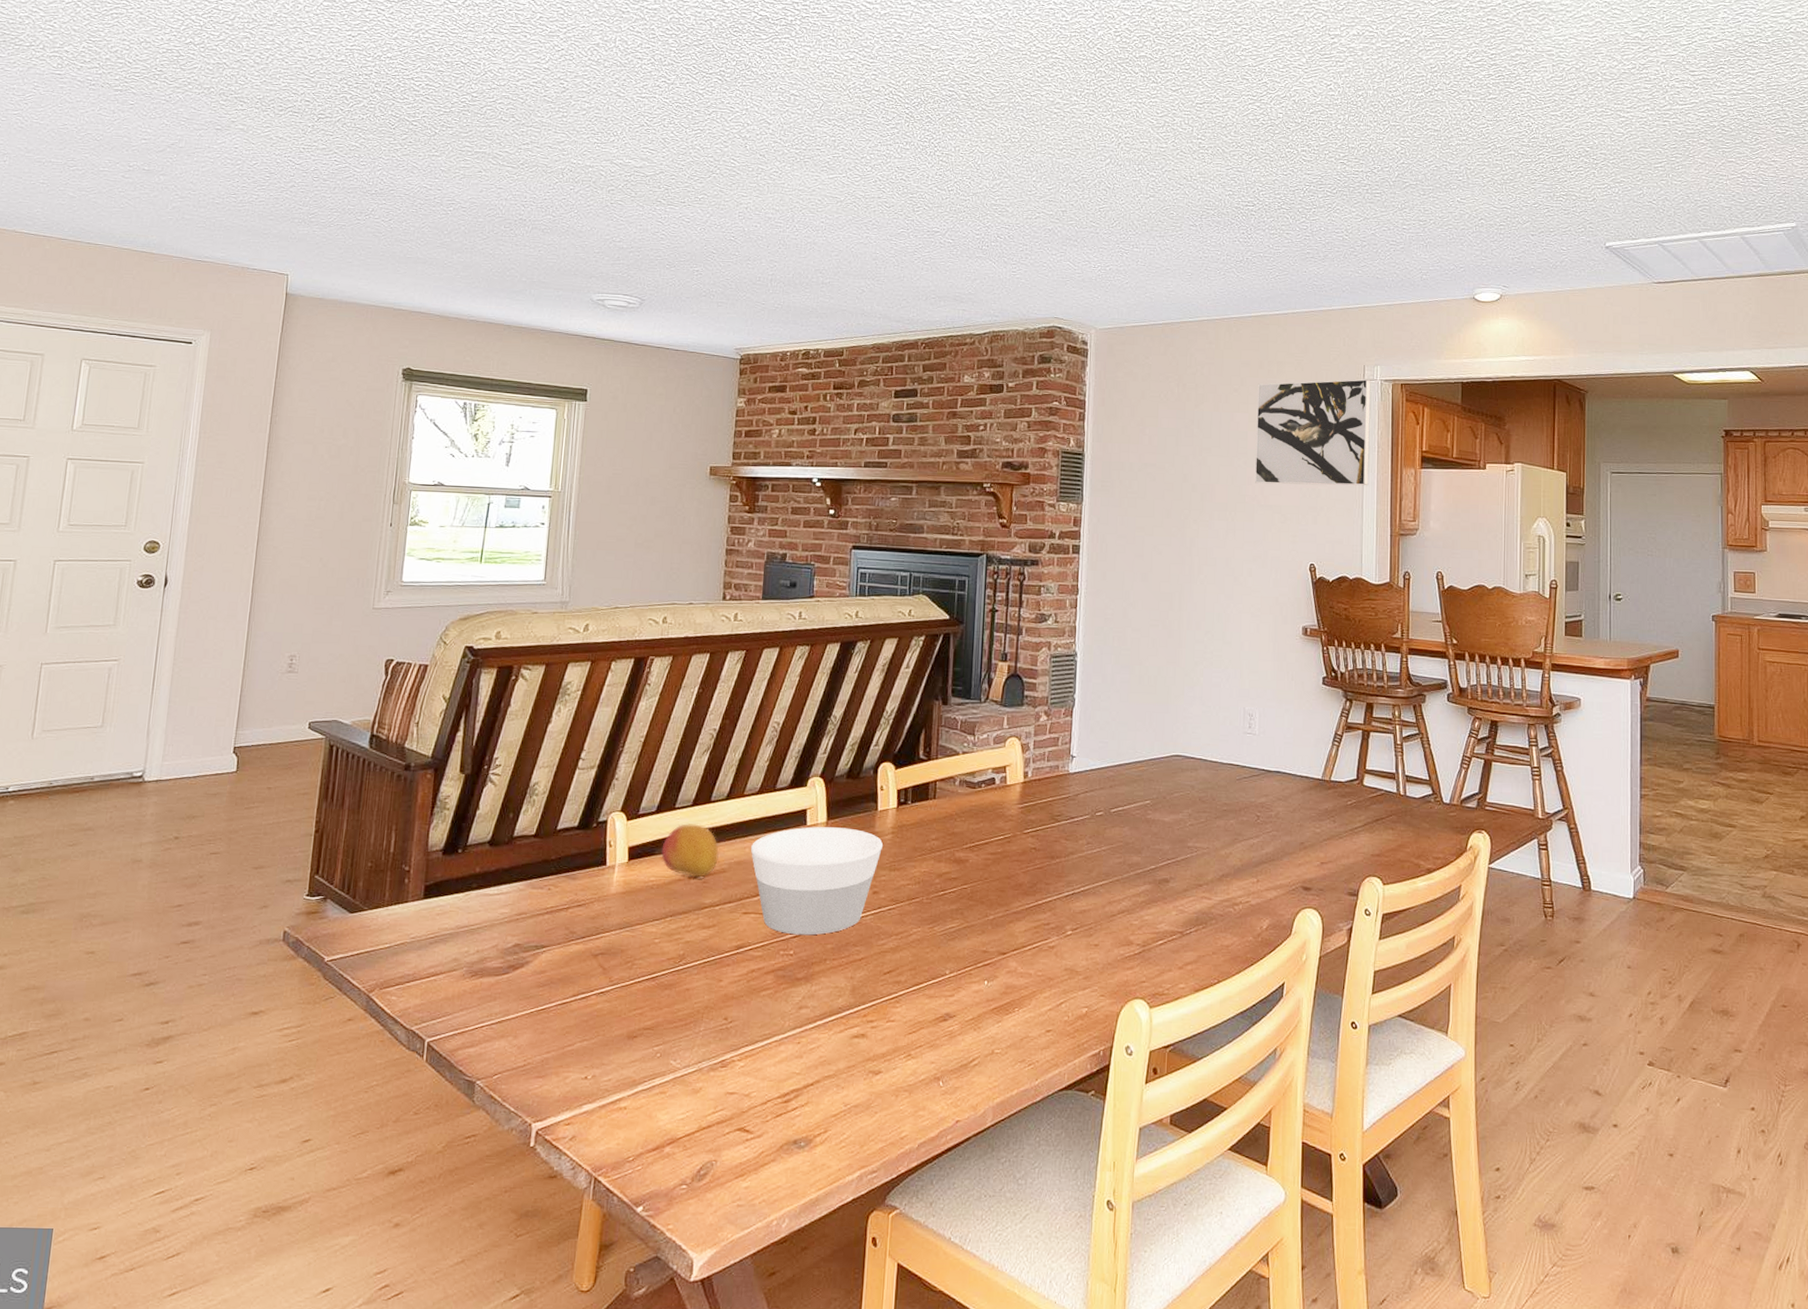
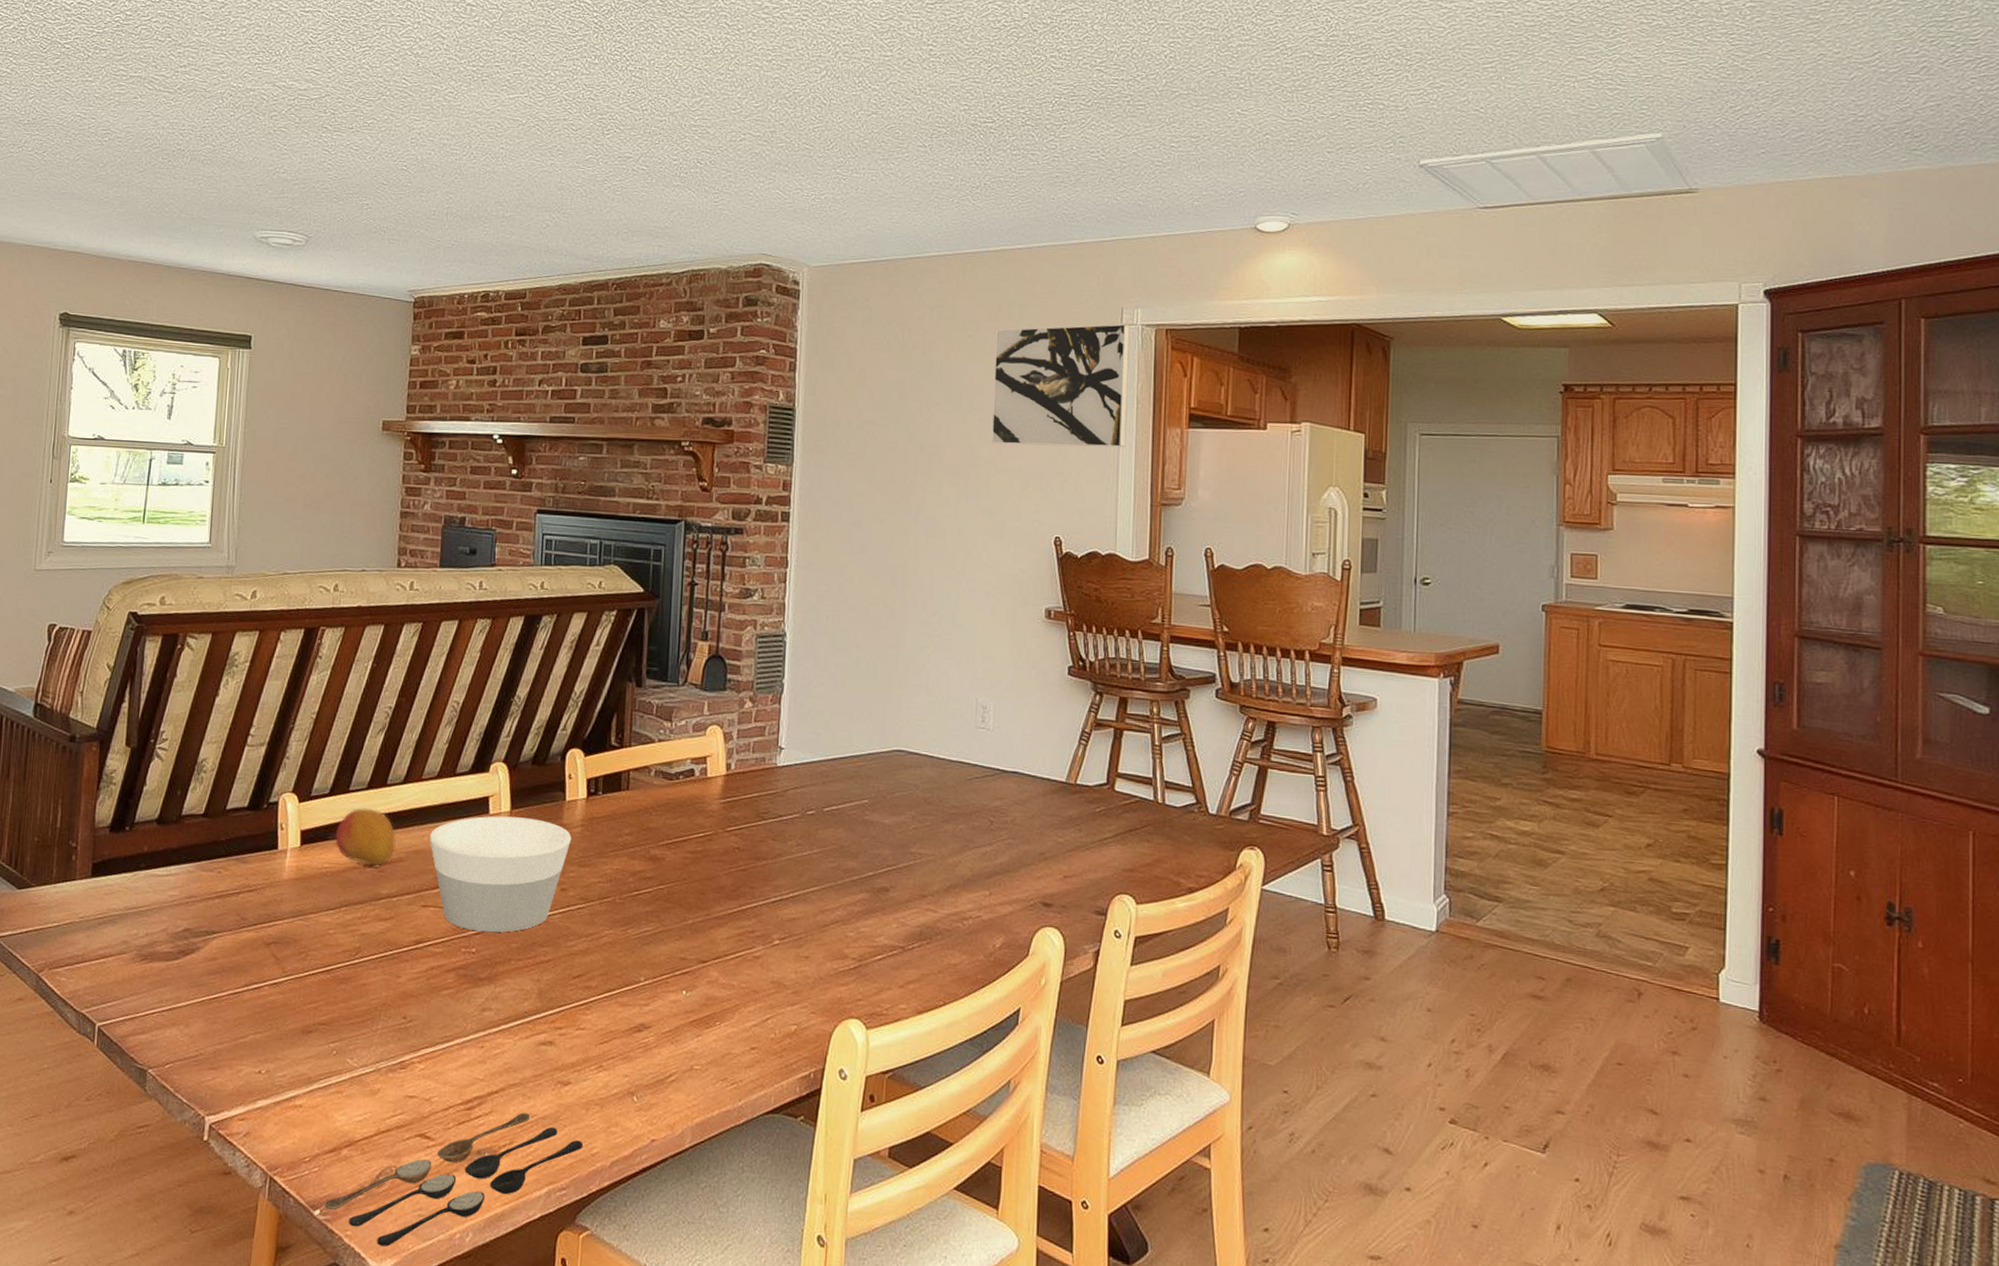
spoon: none [647,1102,893,1237] -> present [324,1113,584,1247]

